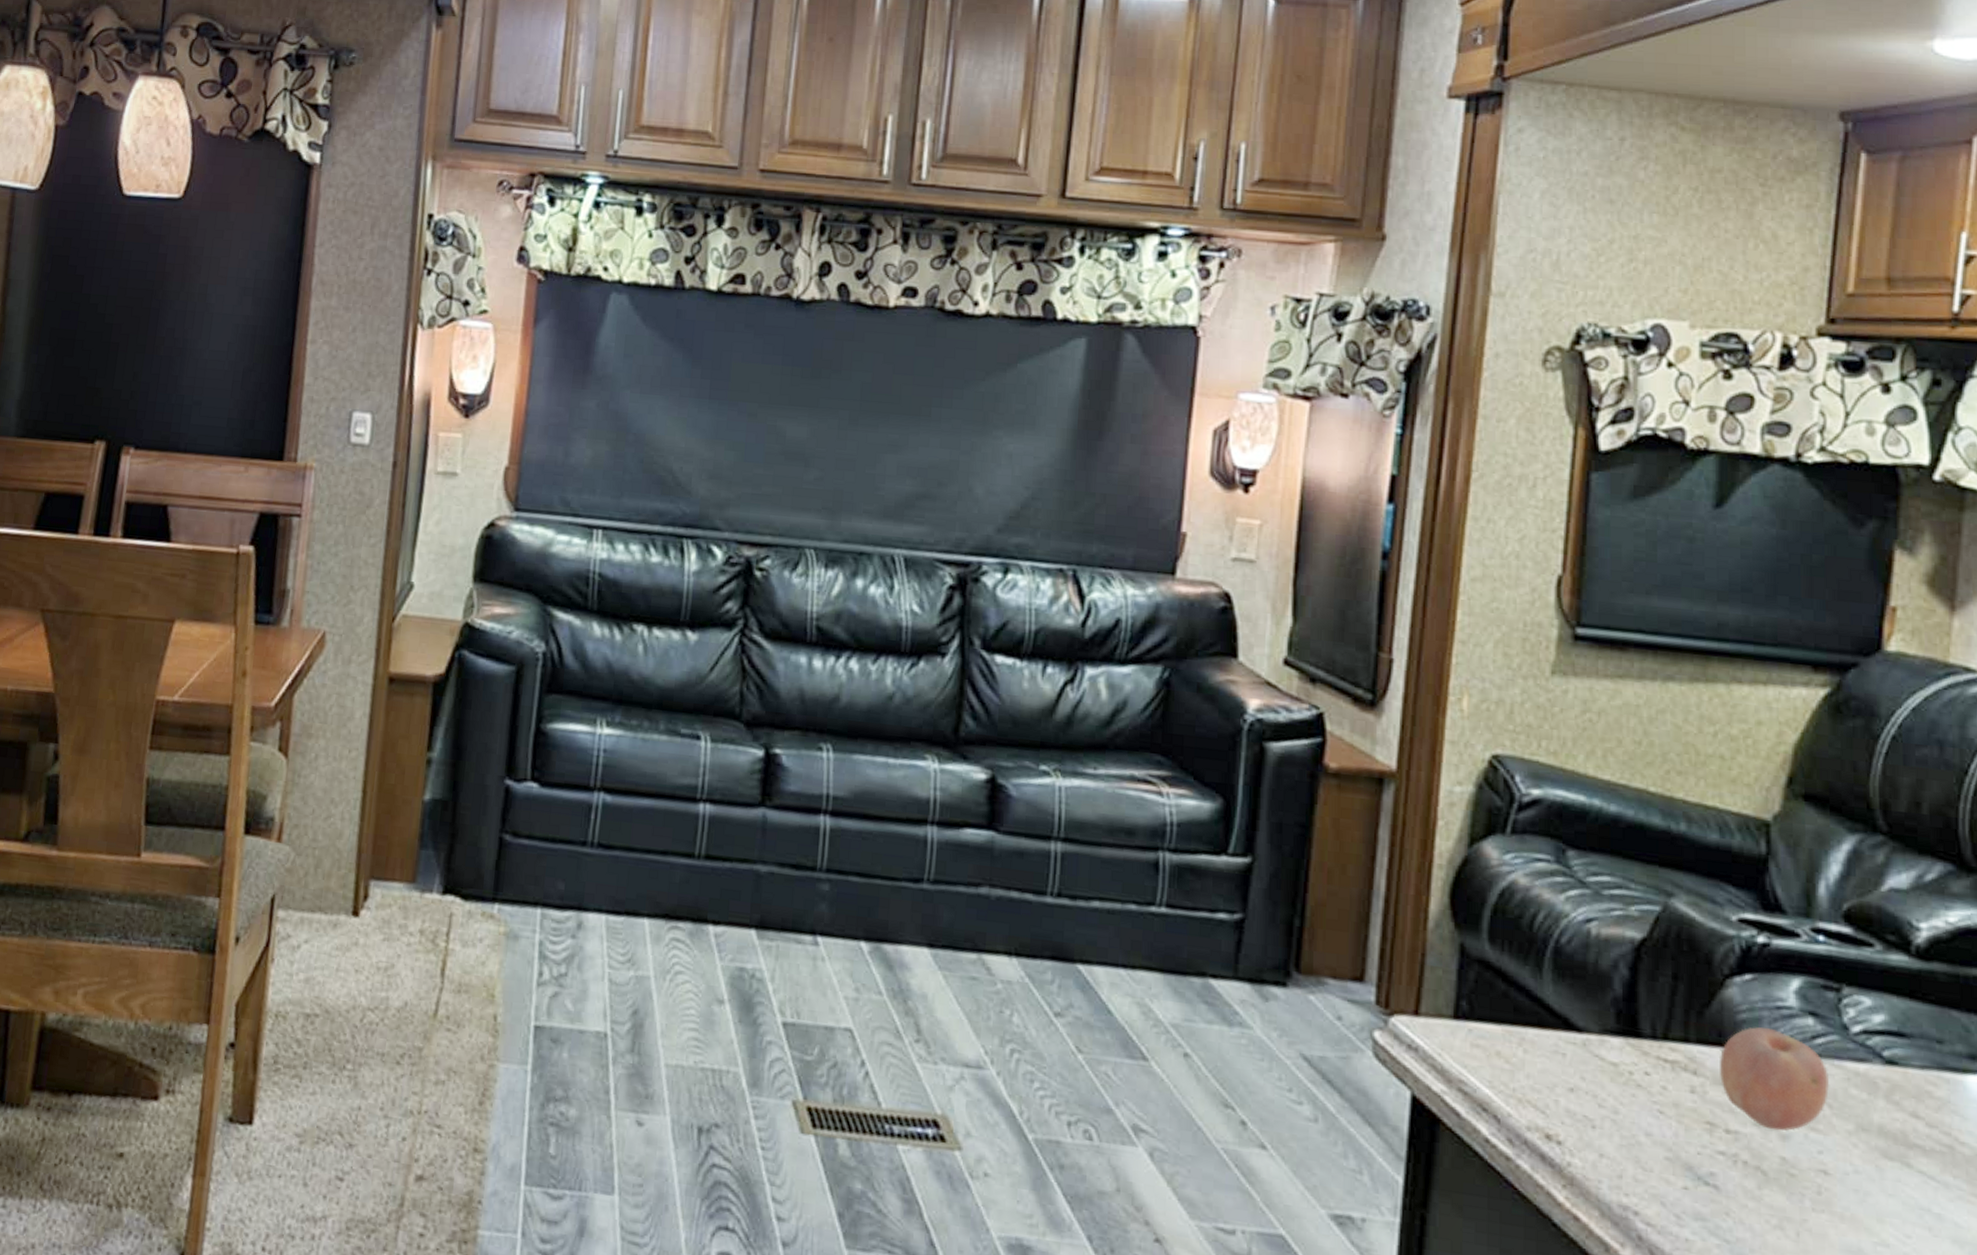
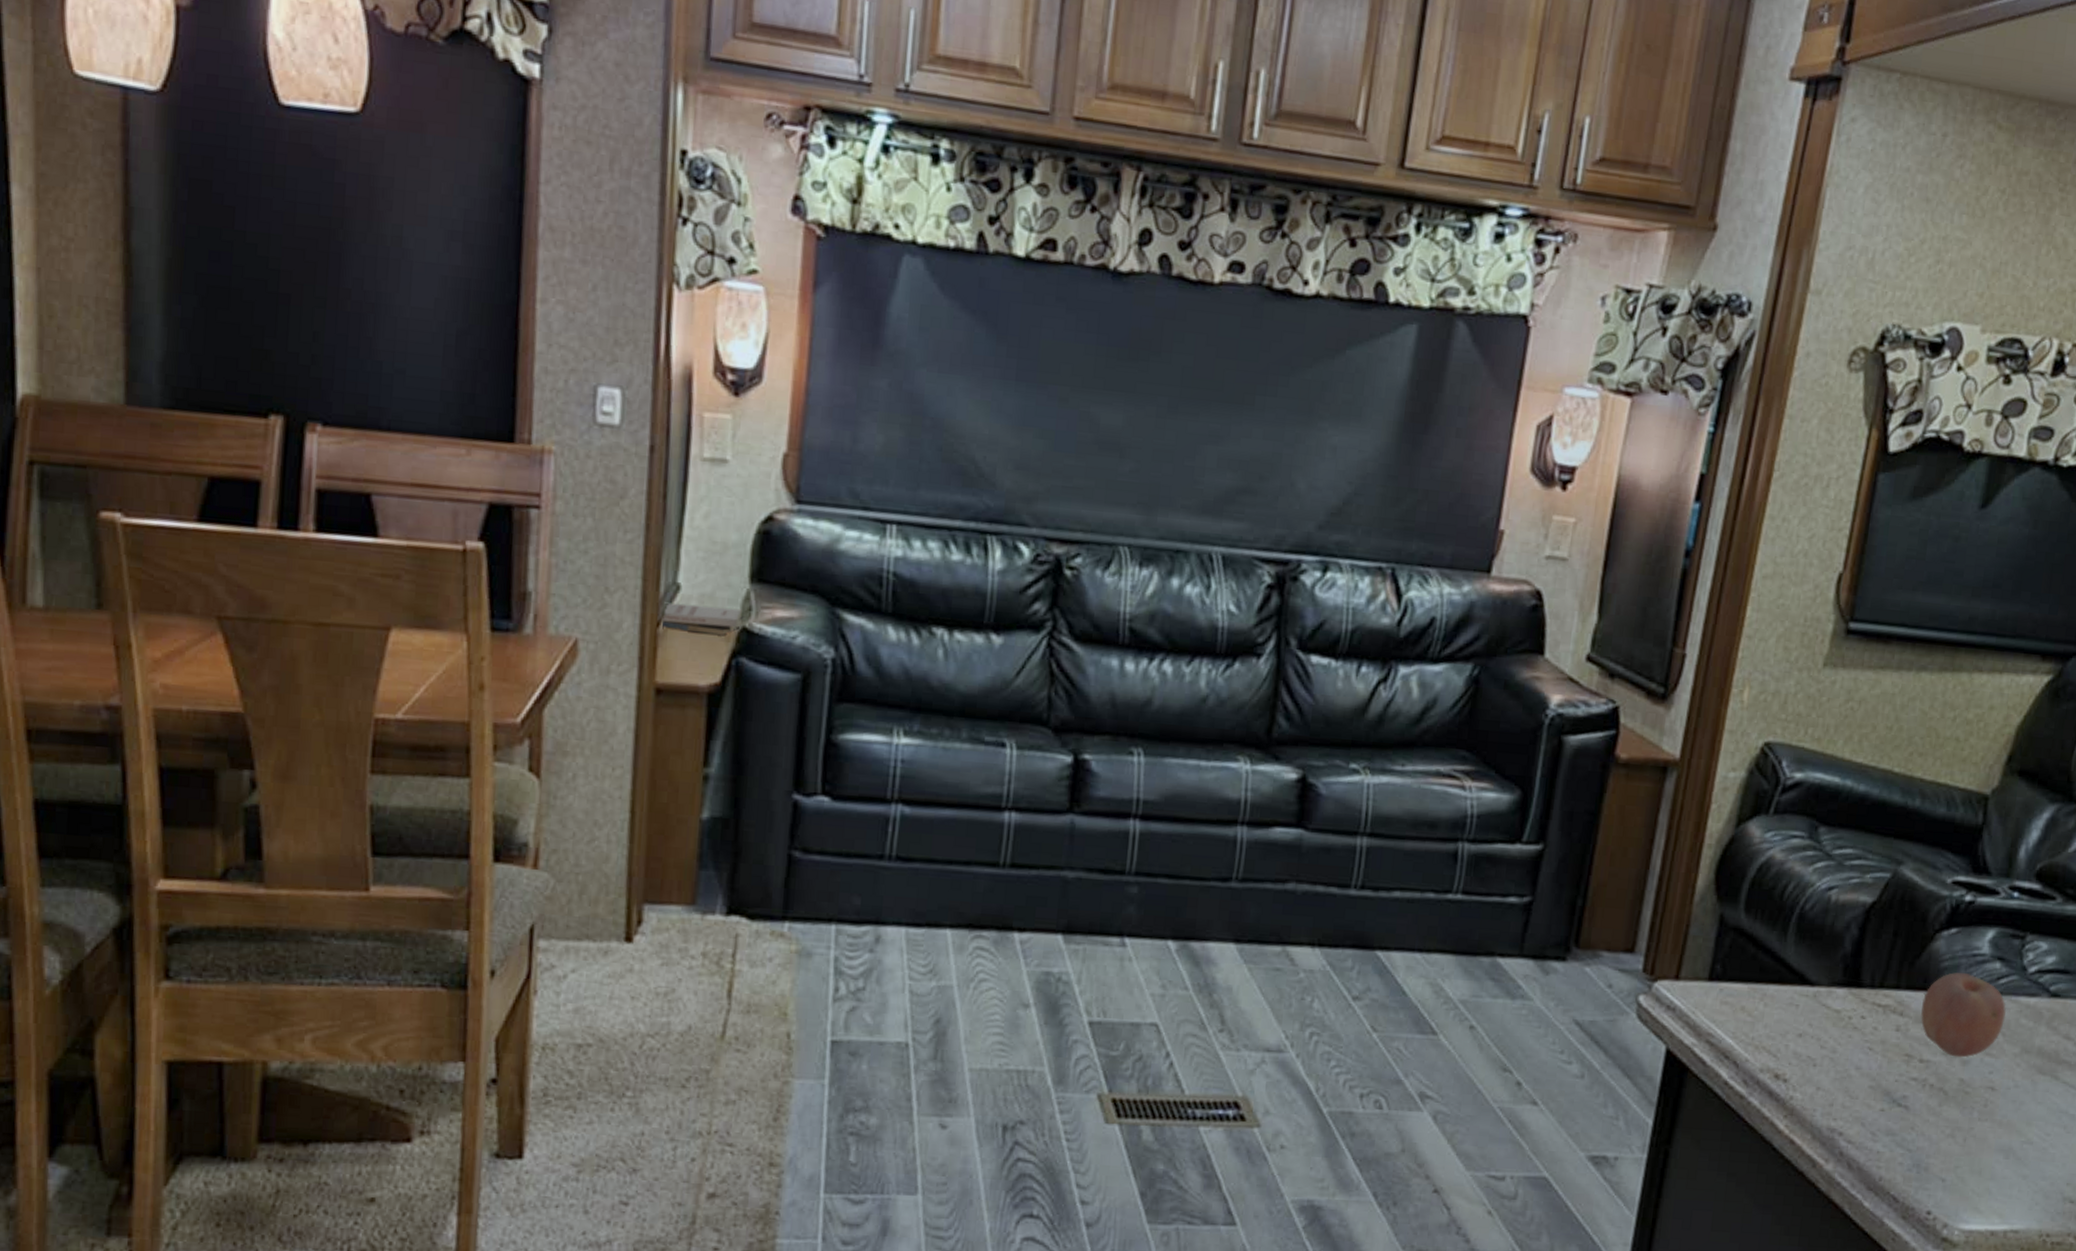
books: none [396,599,469,630] -> present [661,602,746,635]

